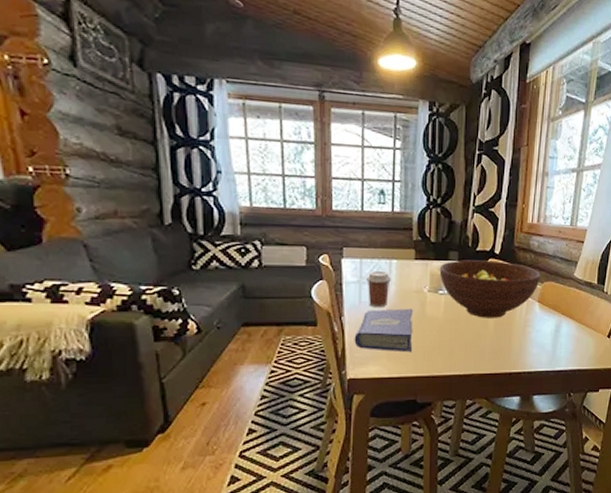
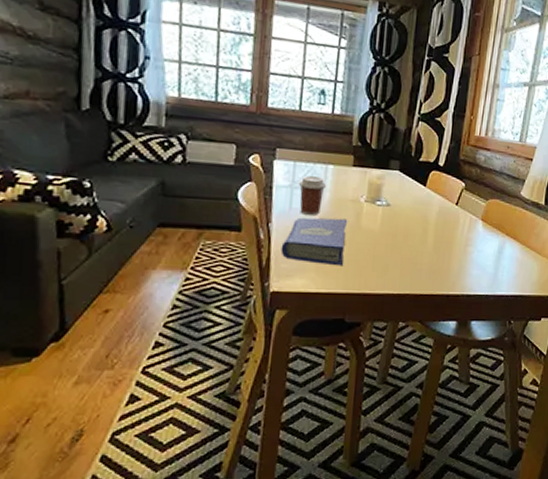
fruit bowl: present [439,260,540,318] -> none [378,170,485,235]

